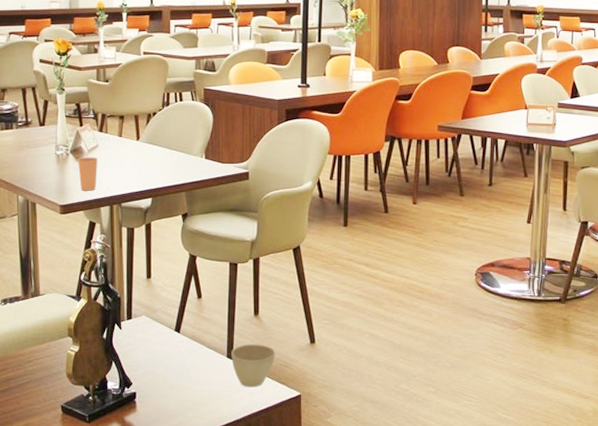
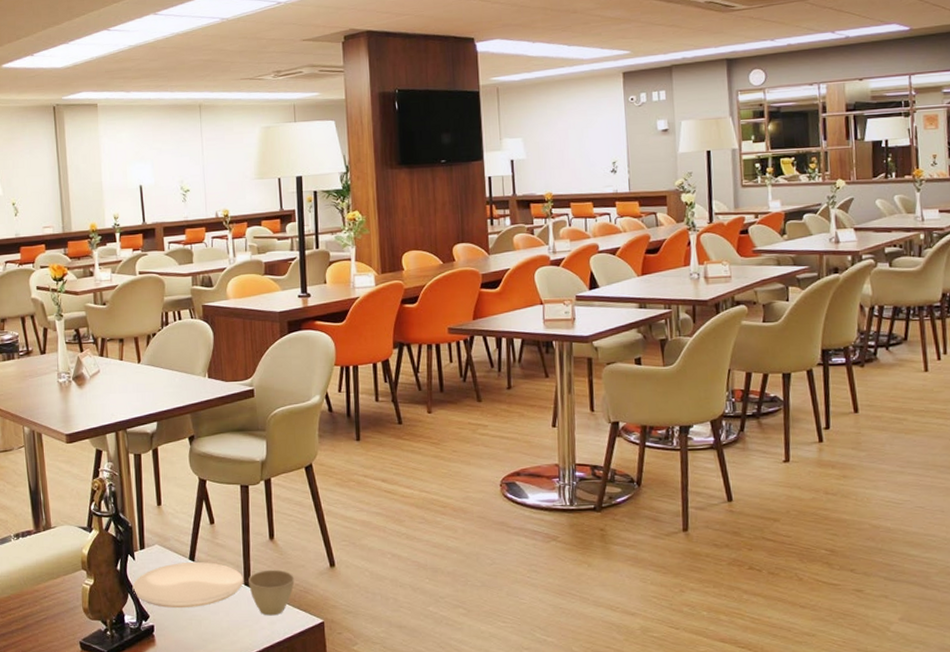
cup: present [77,157,98,191] -> none [80,383,101,418]
plate: none [117,333,227,377] -> present [132,561,244,609]

